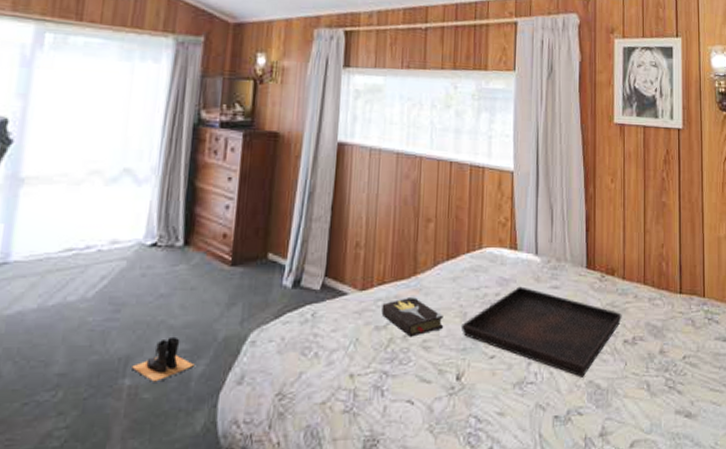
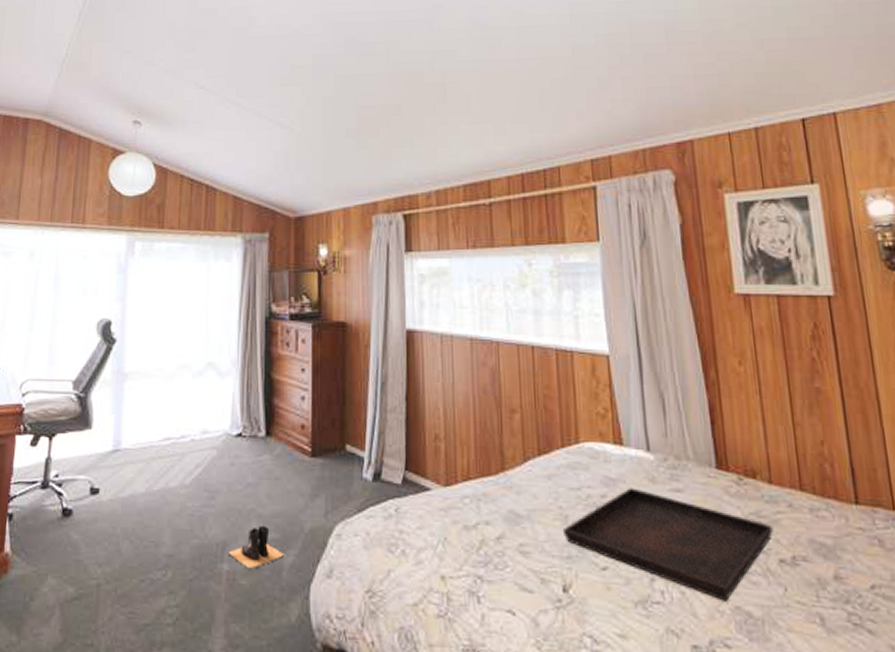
hardback book: present [381,296,444,337] -> none [469,494,543,540]

